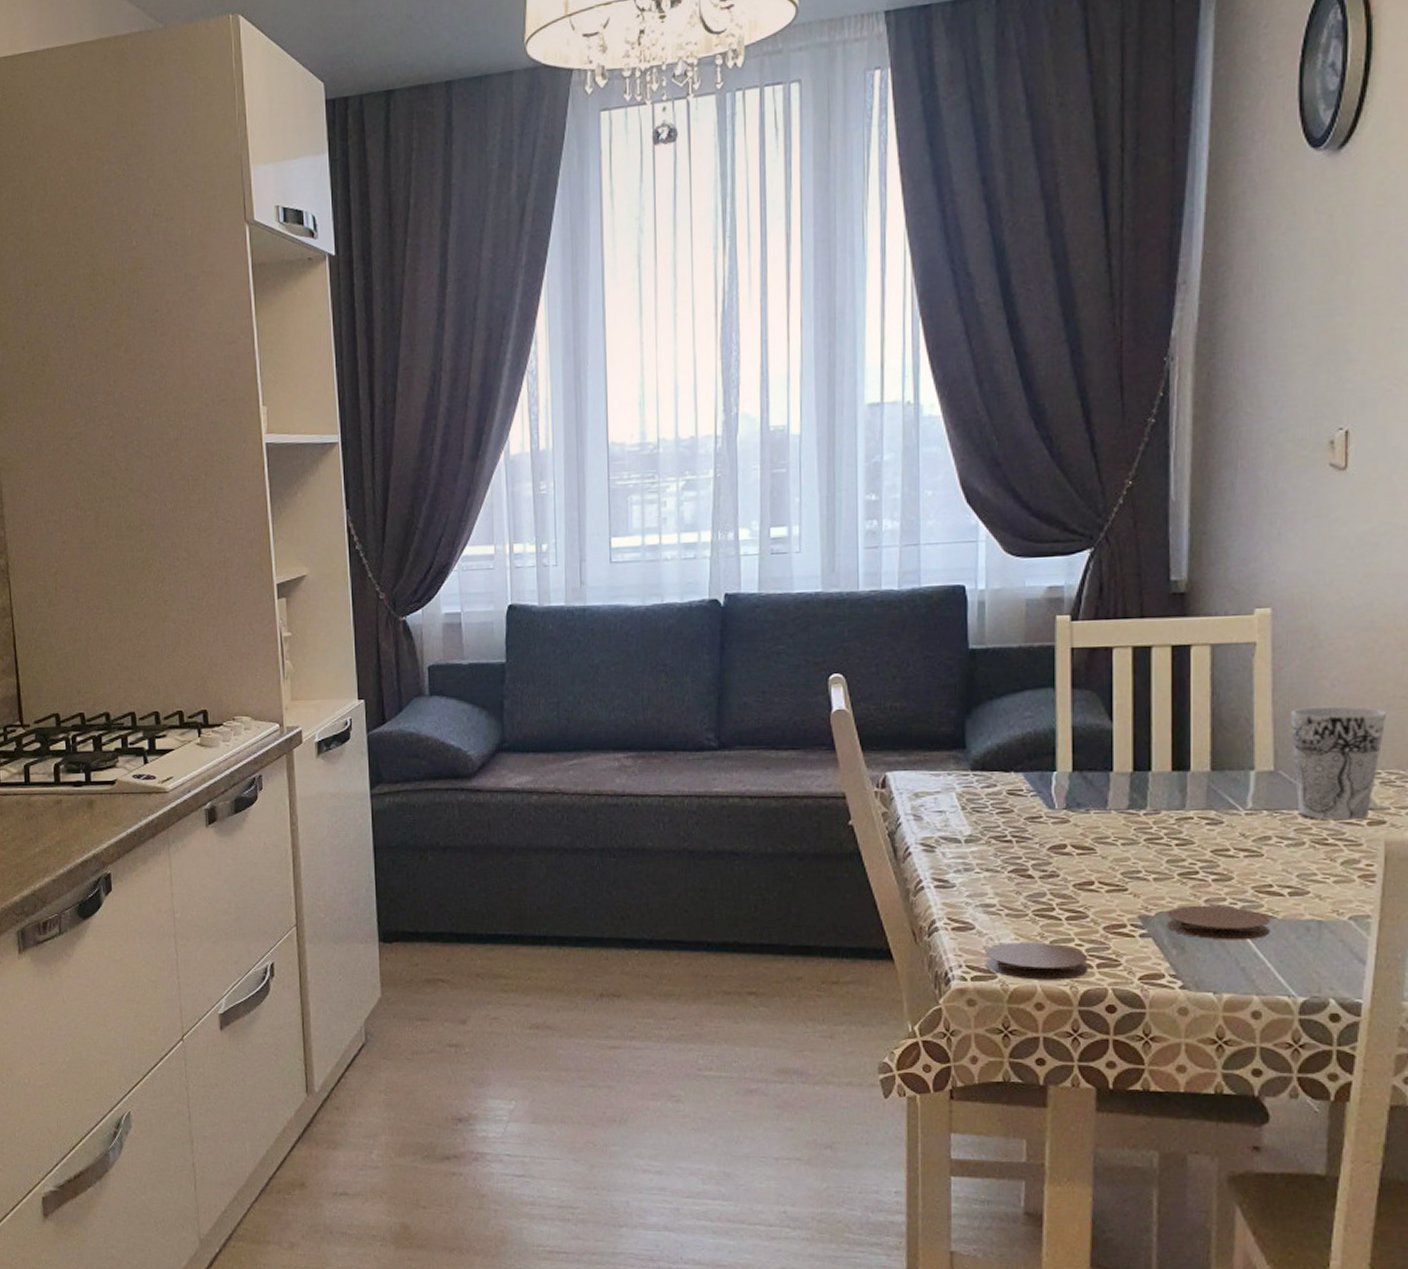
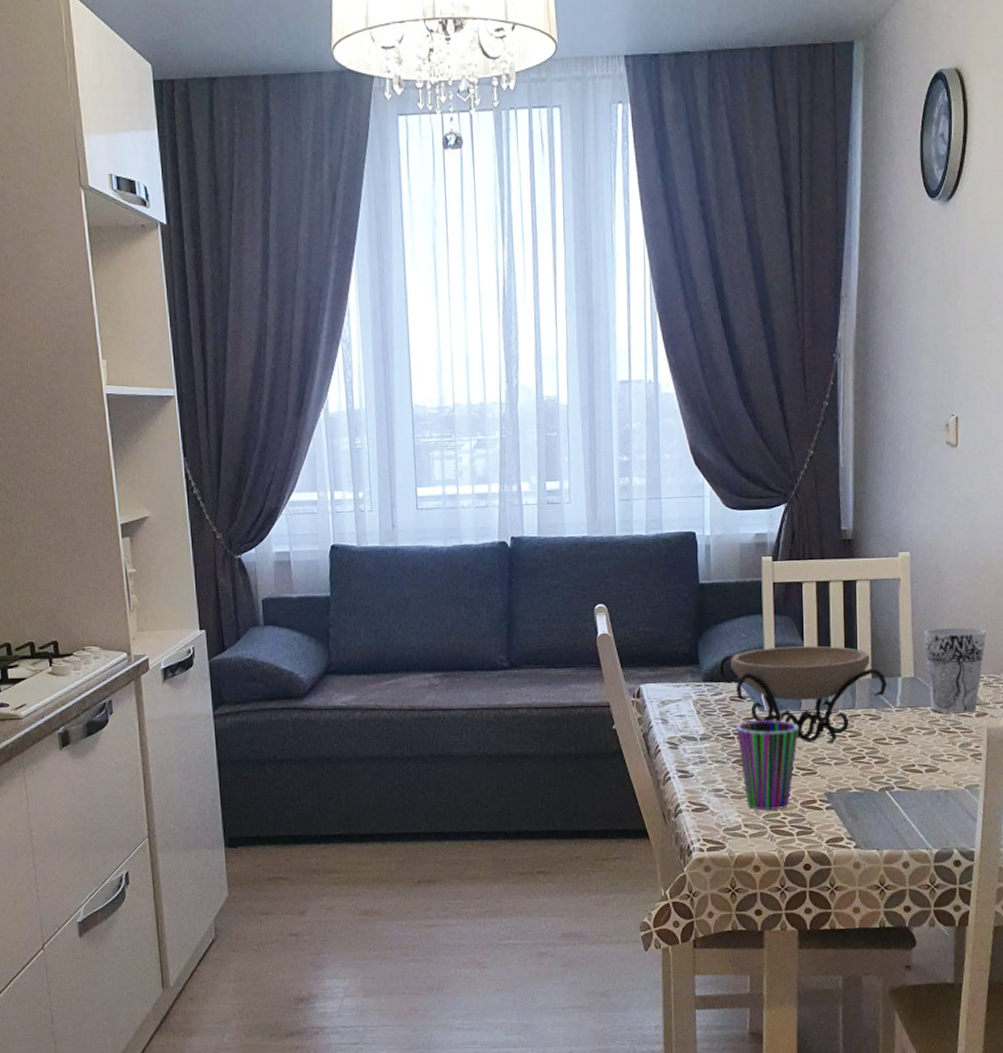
coaster: present [985,942,1088,980] -> none [717,817,791,848]
decorative bowl: none [992,728,1233,855] -> present [718,645,887,745]
cup: none [1015,820,1103,935] -> present [736,720,799,811]
coaster: present [1166,905,1271,940] -> none [844,782,914,809]

